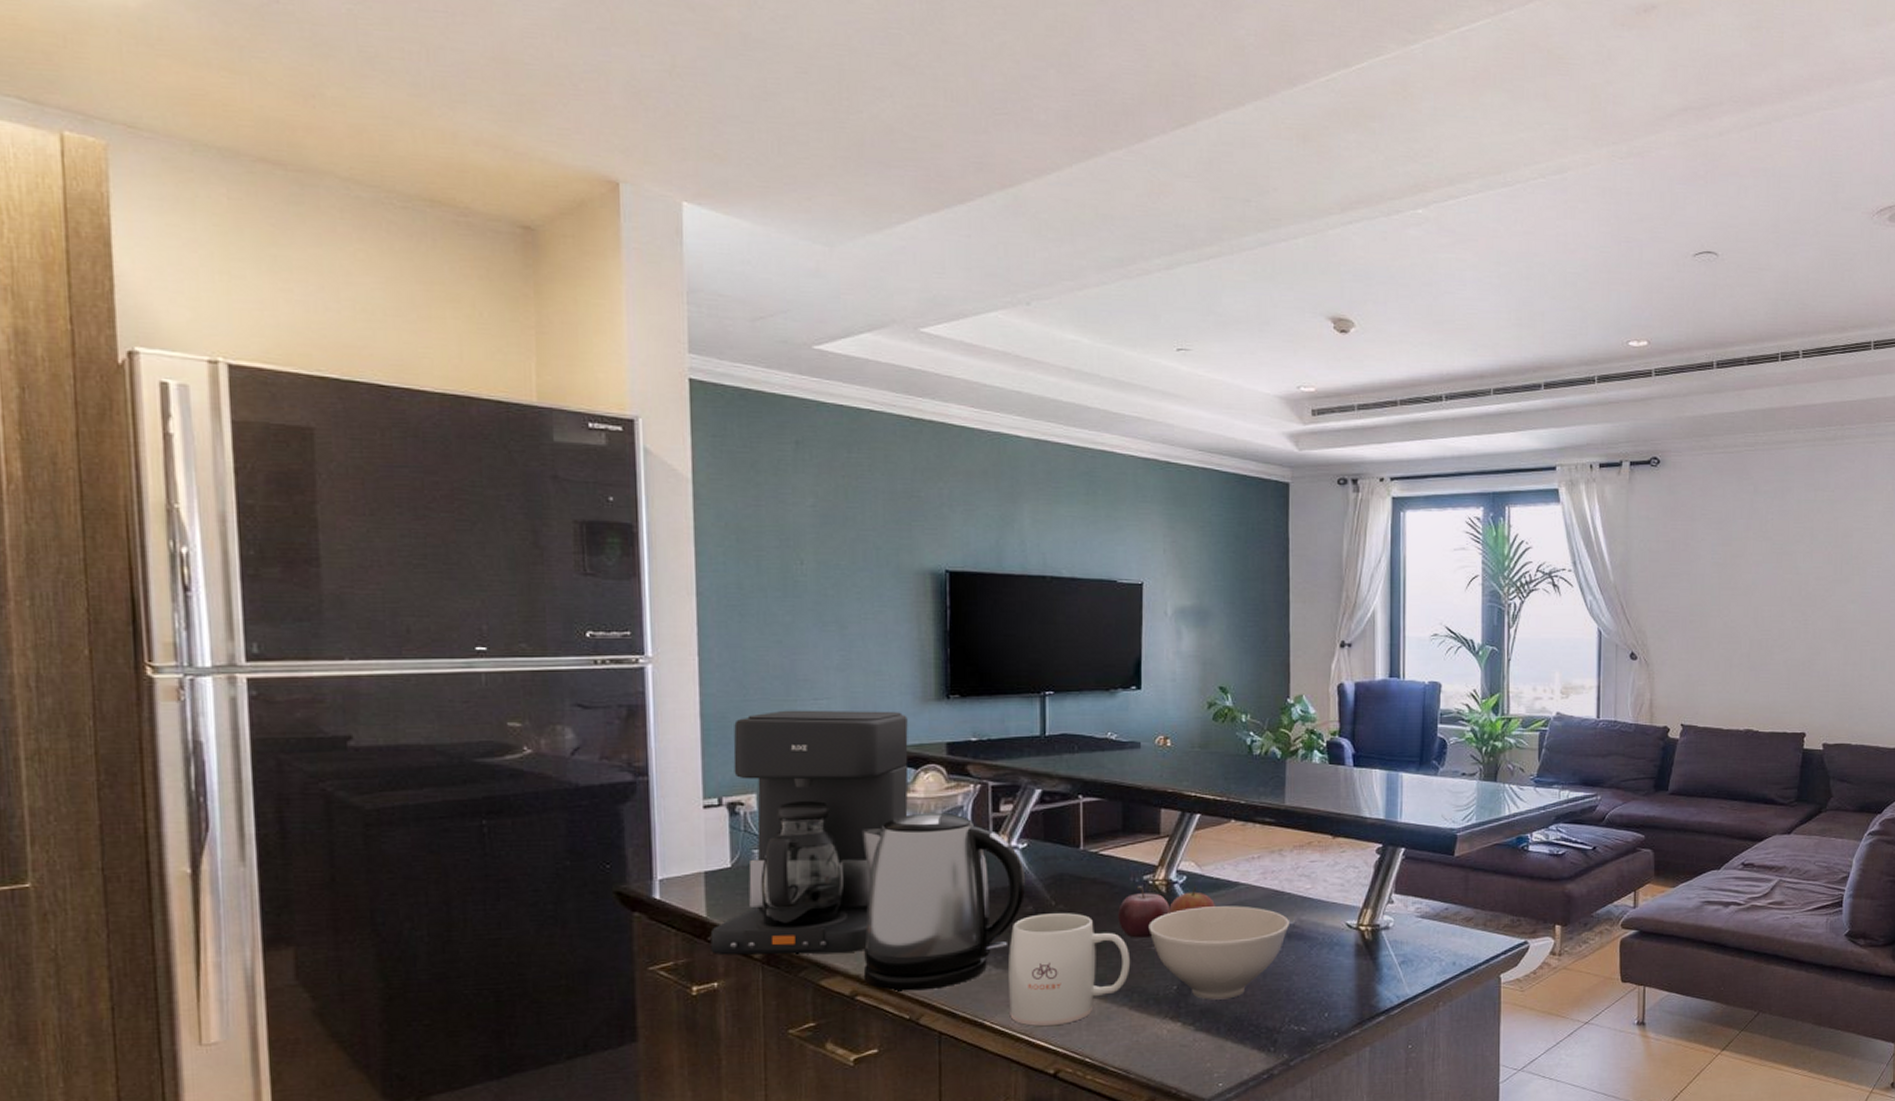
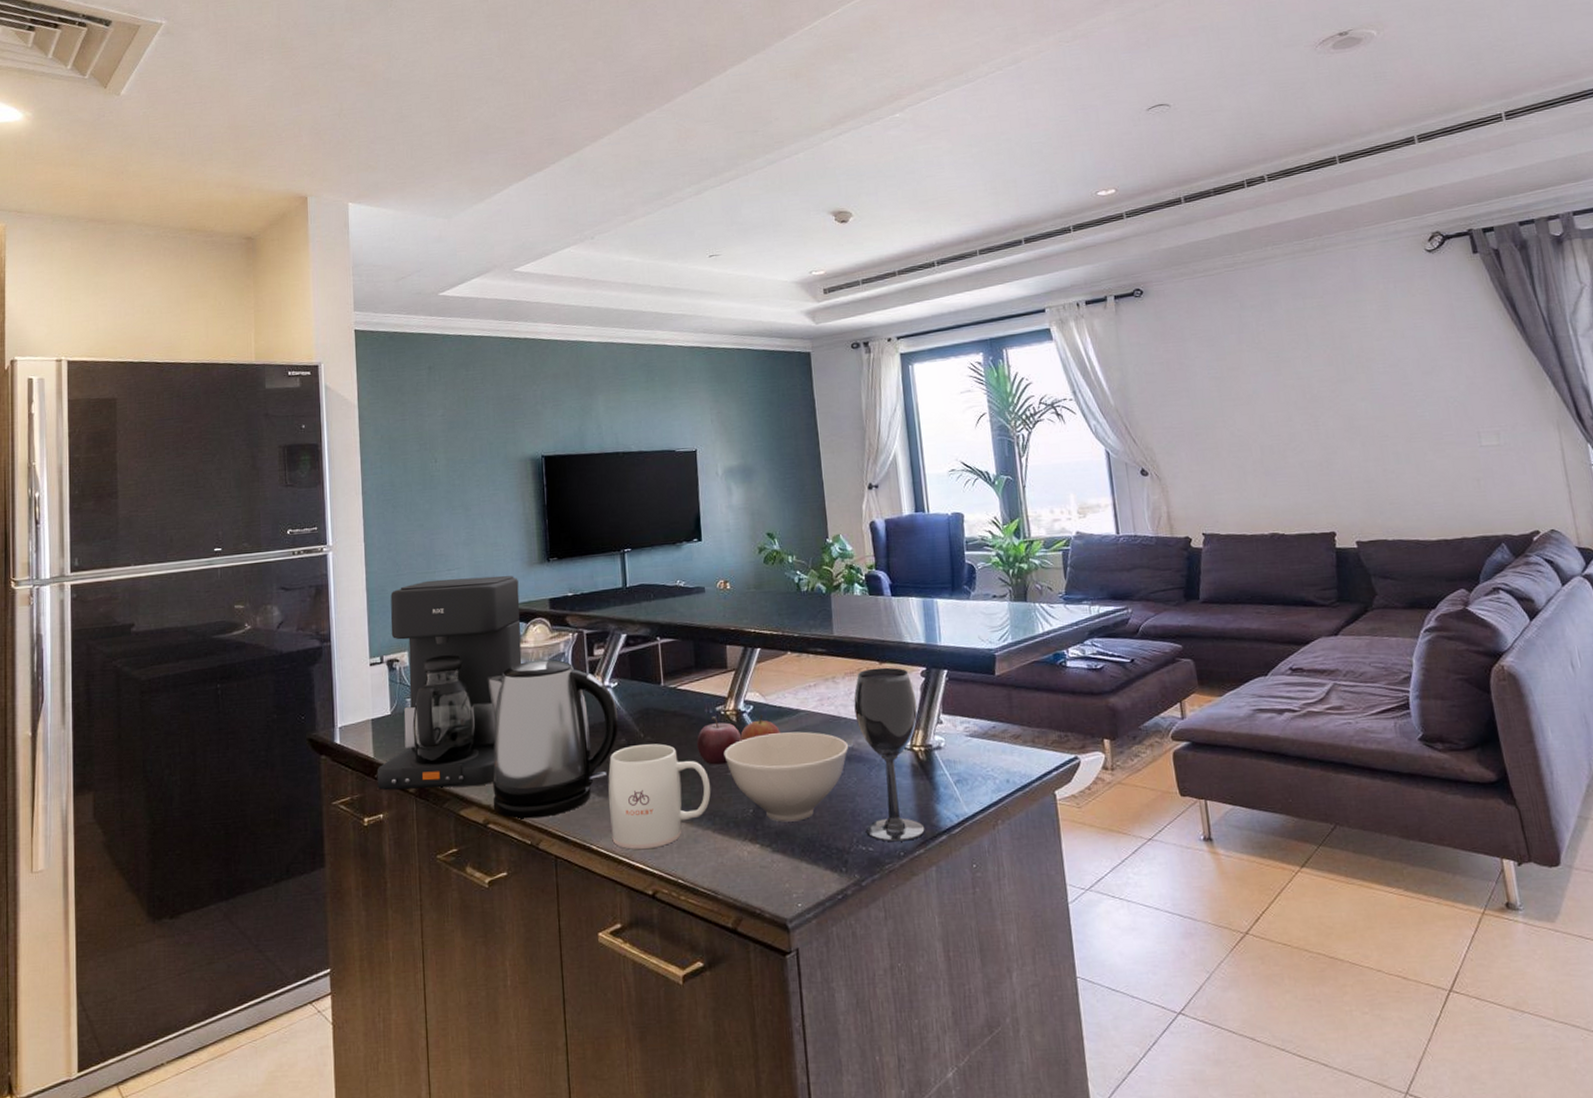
wine glass: none [1299,842,1369,1022] -> present [853,667,925,842]

